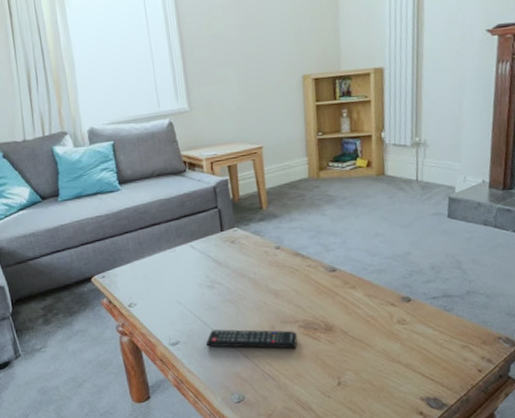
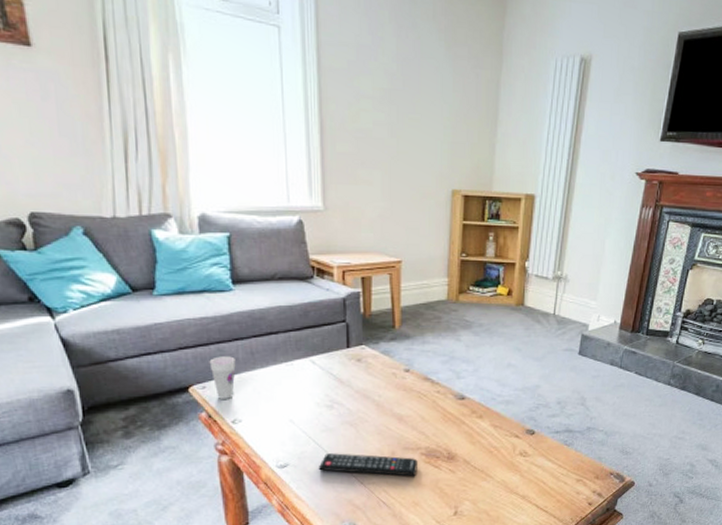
cup: none [106,248,128,286] -> present [209,356,236,399]

